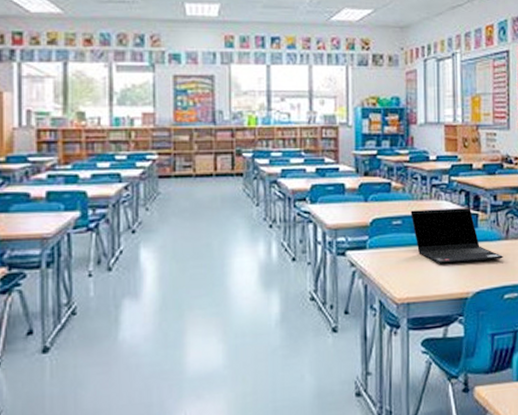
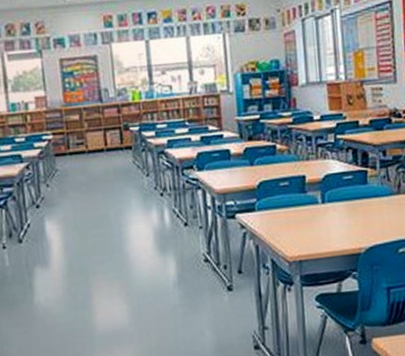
laptop computer: present [410,208,504,264] -> none [297,165,396,222]

